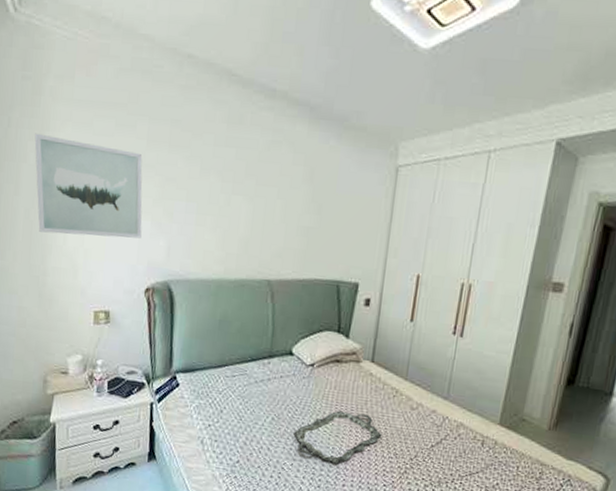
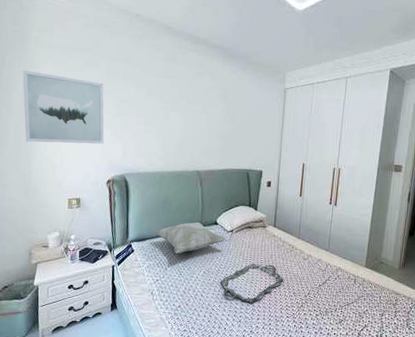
decorative pillow: none [208,350,303,393] -> present [155,222,225,254]

